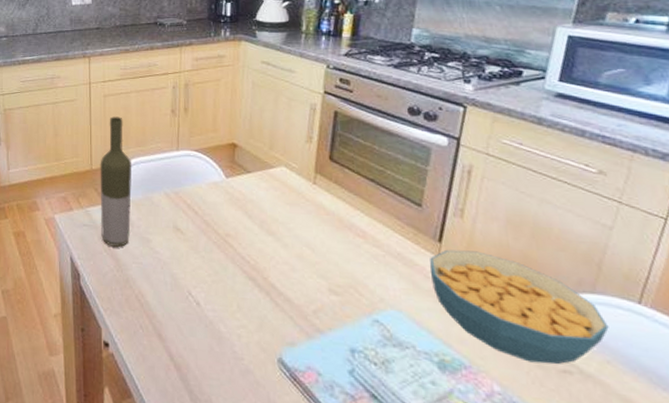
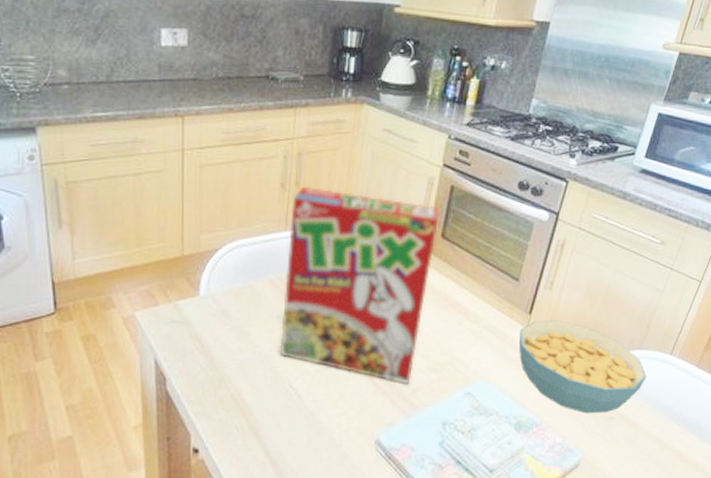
bottle: present [100,116,132,247] -> none [192,191,233,343]
cereal box: none [177,112,326,305] -> present [279,186,439,385]

